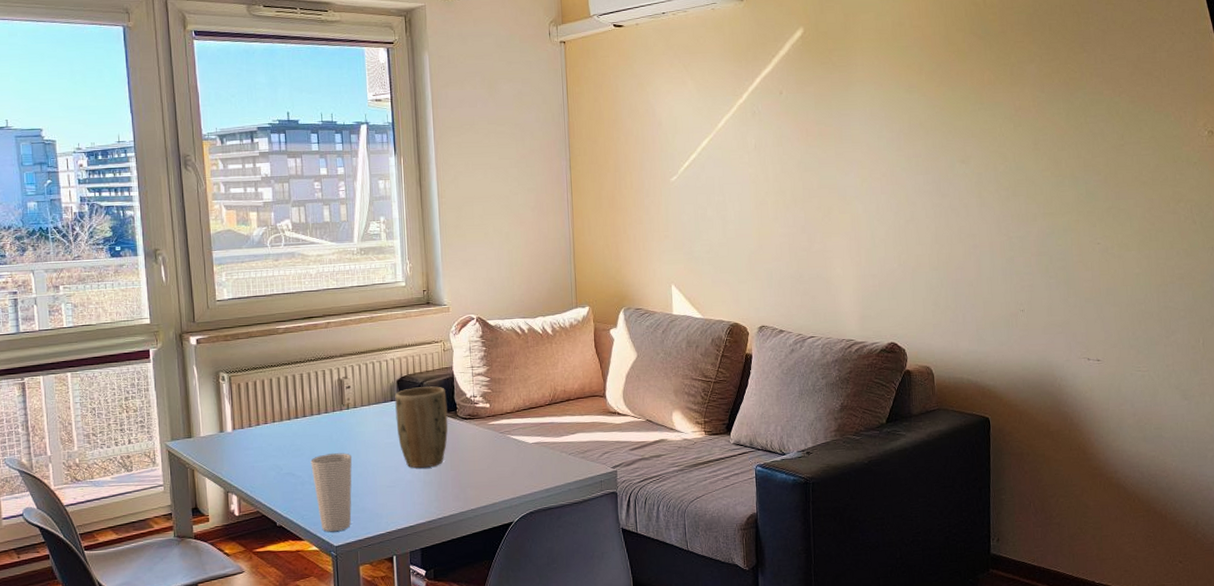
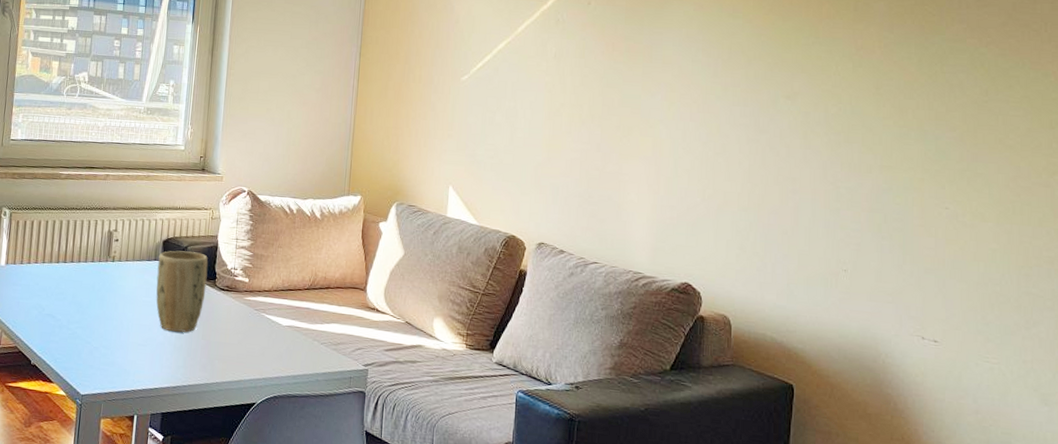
cup: present [310,453,352,531] -> none [70,302,110,380]

